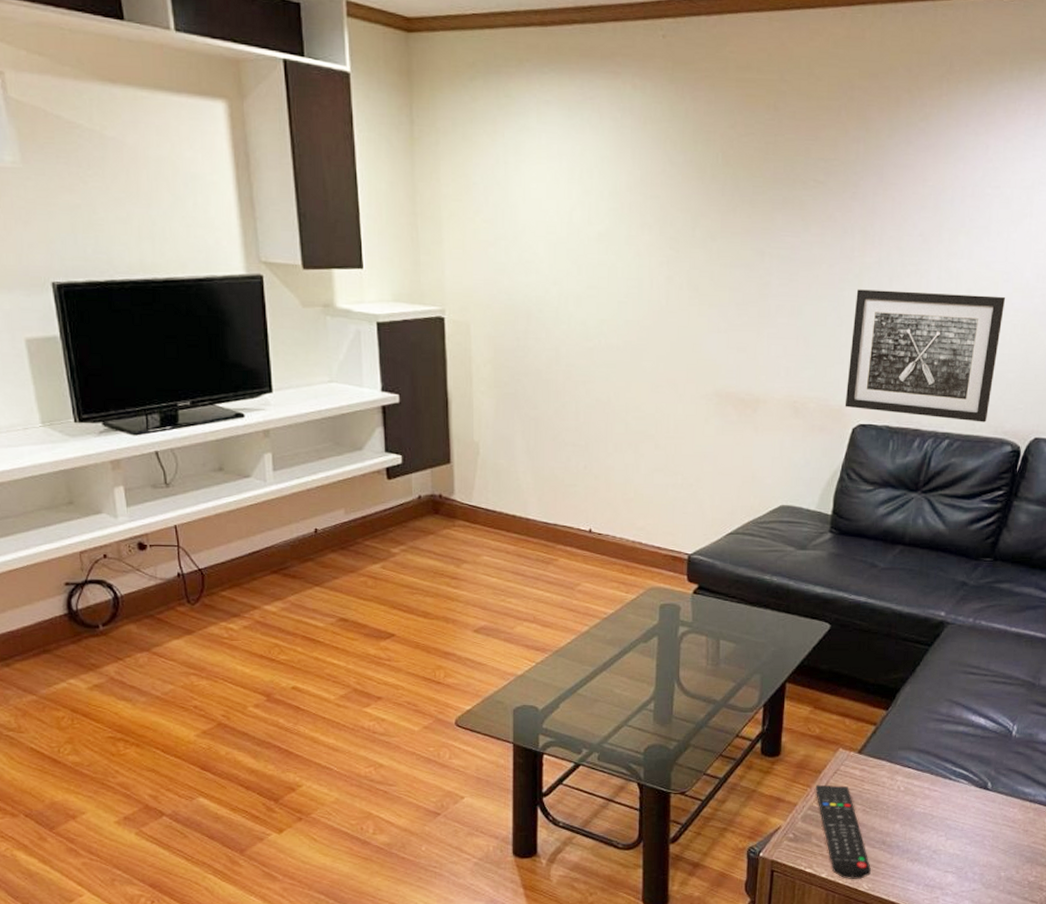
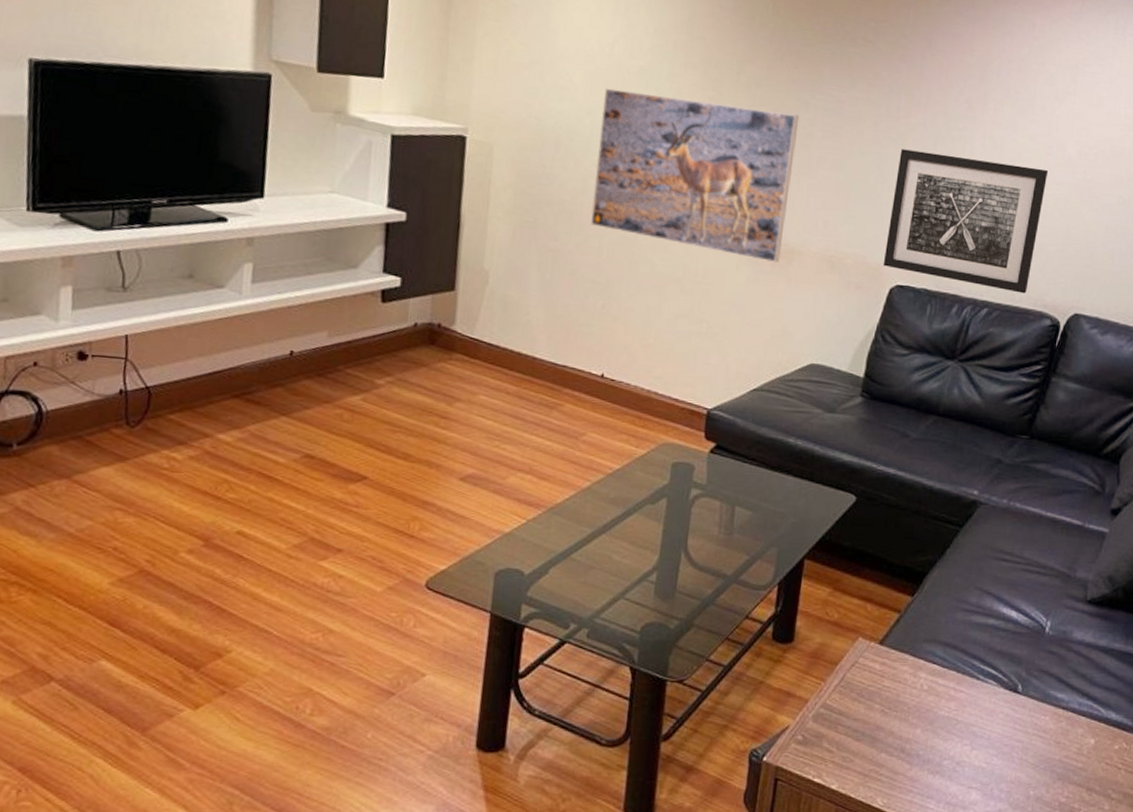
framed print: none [565,257,756,413] -> present [590,88,800,263]
remote control: present [815,784,871,879] -> none [830,678,887,793]

